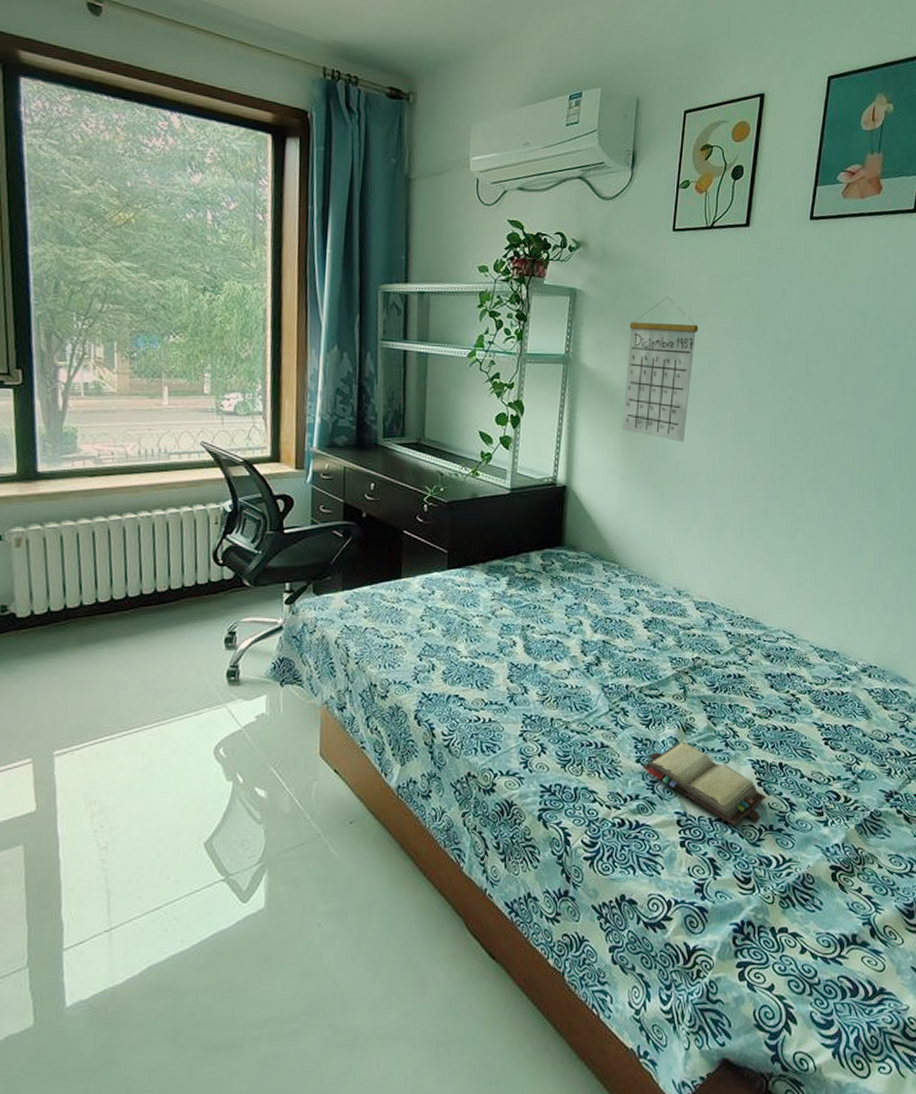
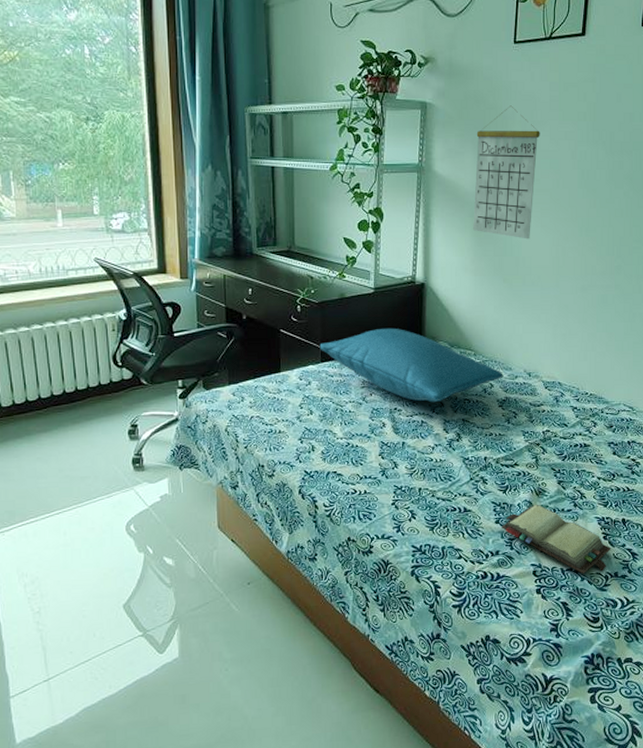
pillow: none [446,533,650,621] -> present [319,328,504,403]

